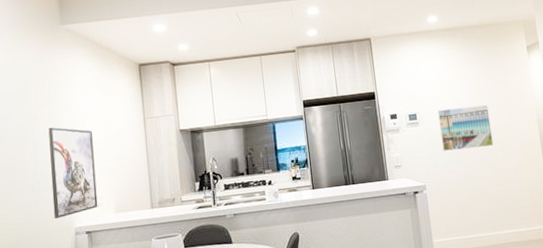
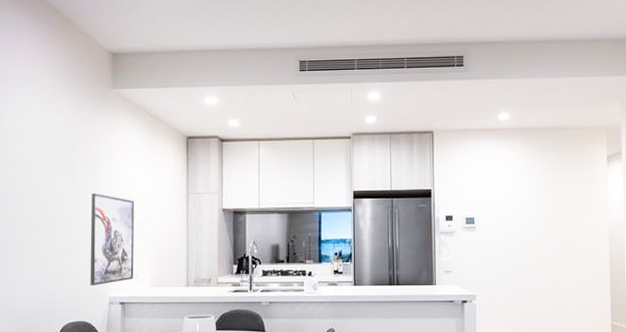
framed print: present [437,104,494,151] -> none [498,215,556,262]

